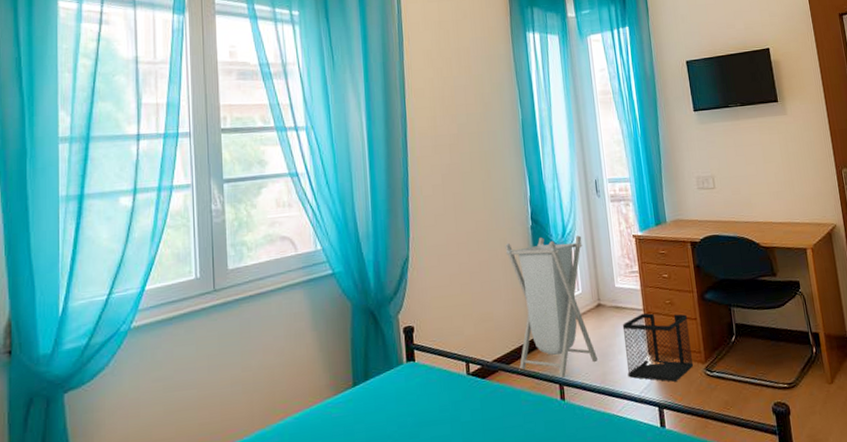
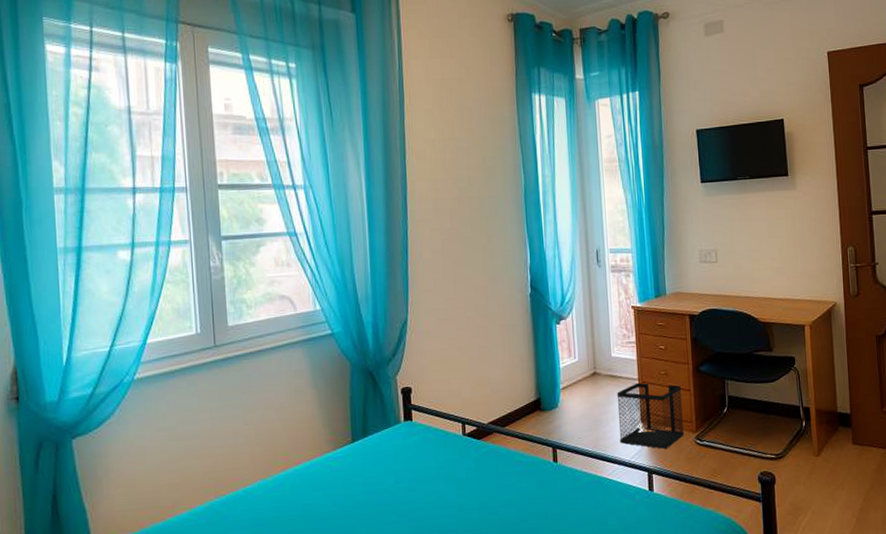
laundry hamper: present [505,235,598,378] -> none [503,304,591,441]

